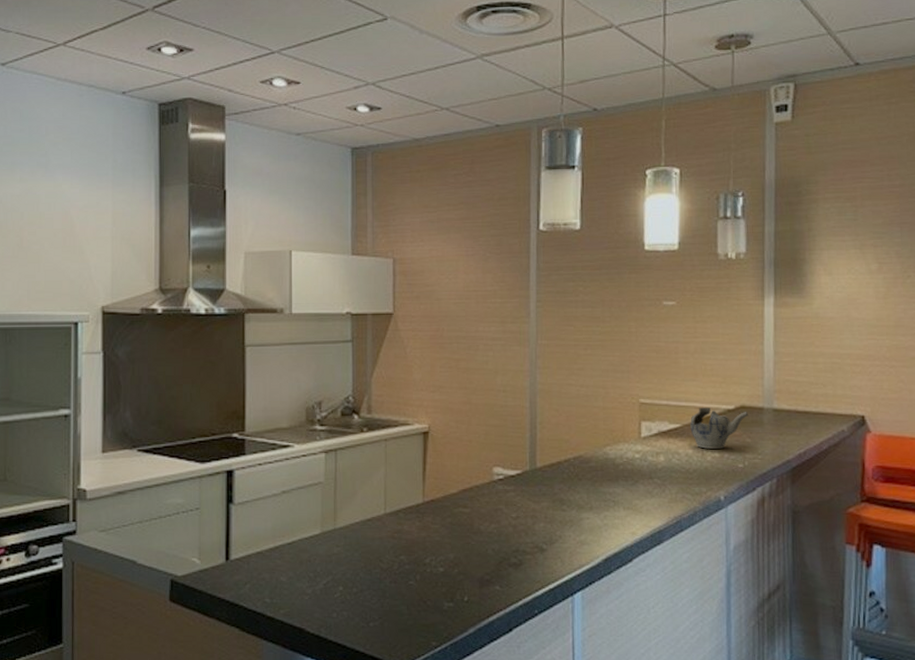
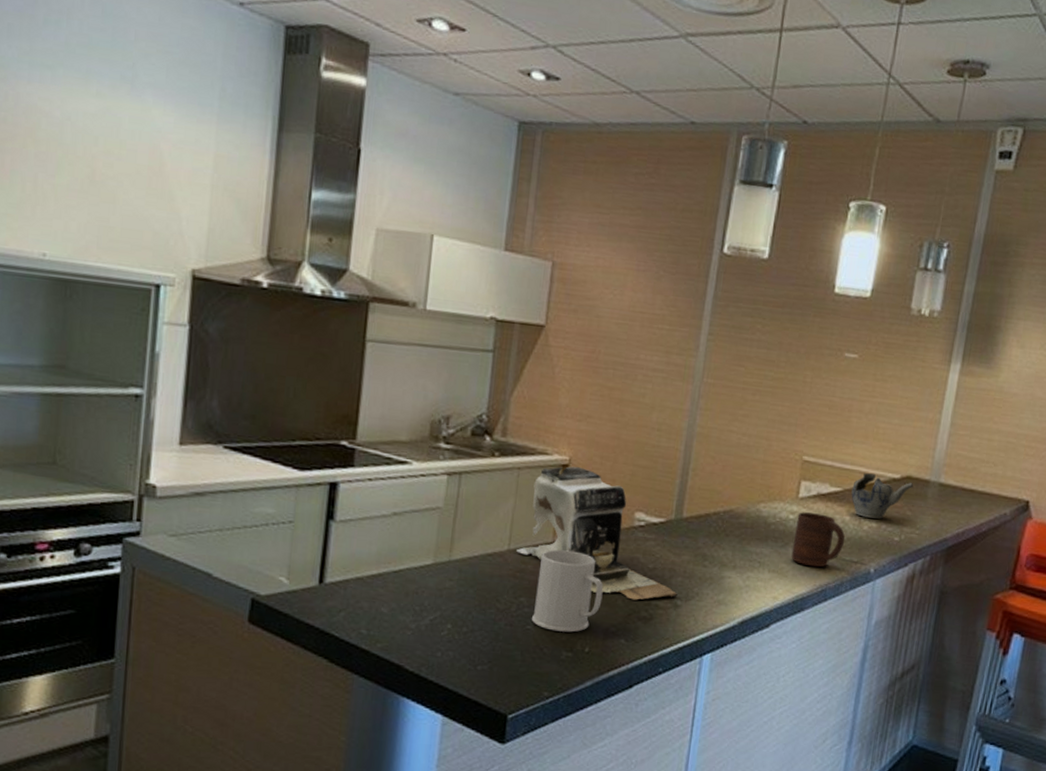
coffee maker: none [392,433,542,548] -> present [516,466,677,600]
mug: none [412,509,474,584] -> present [531,549,604,633]
cup: none [642,450,692,501] -> present [791,512,845,568]

